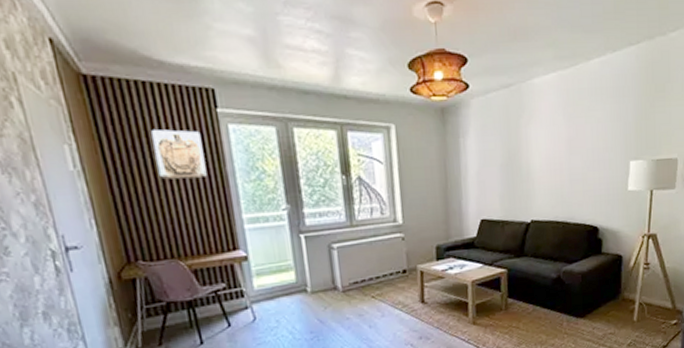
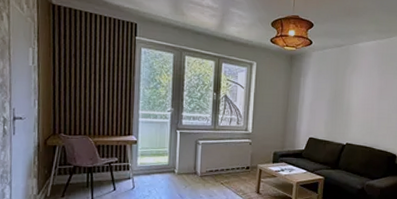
wall sculpture: present [151,129,207,180] -> none [88,46,122,82]

